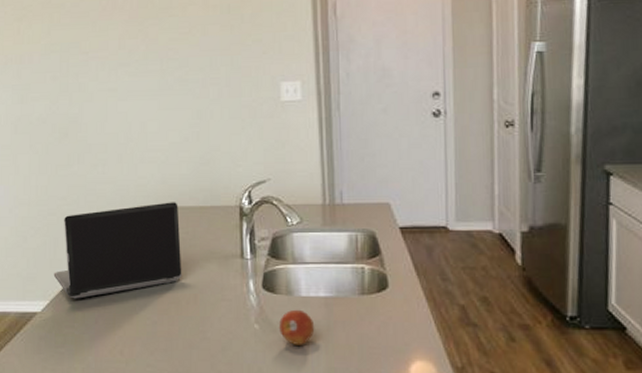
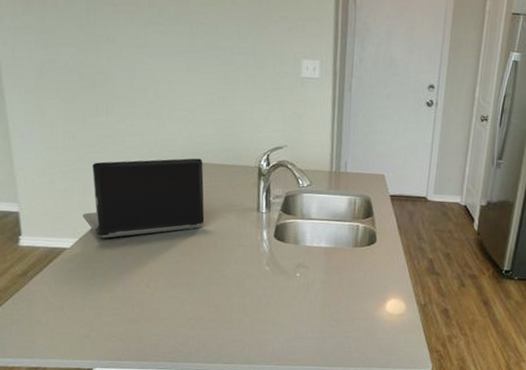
fruit: present [278,309,315,345] -> none [285,256,315,285]

